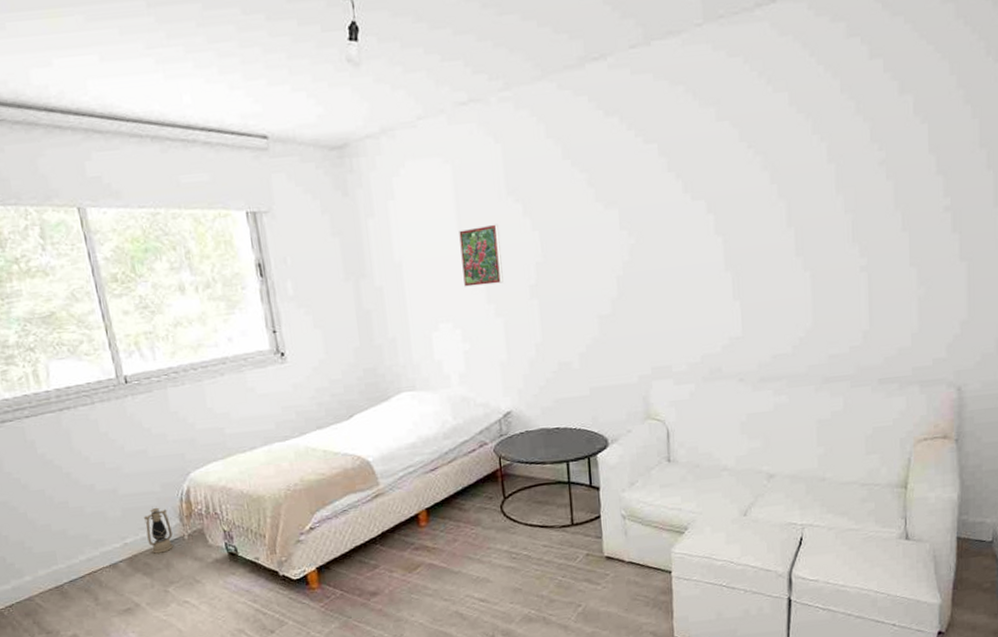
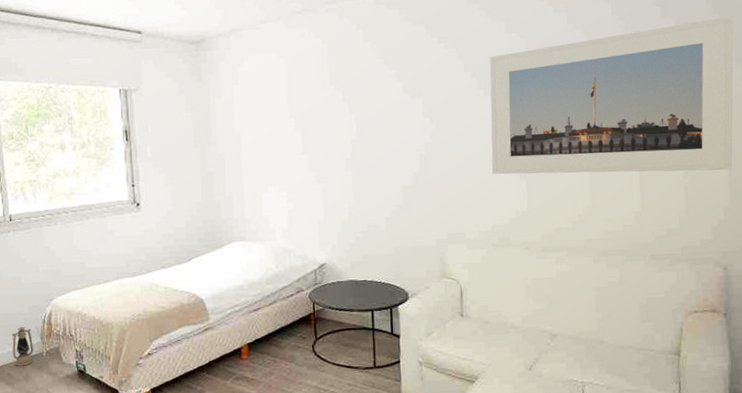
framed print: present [459,224,504,287] -> none [289,107,324,157]
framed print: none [697,90,981,295] -> present [489,16,734,175]

